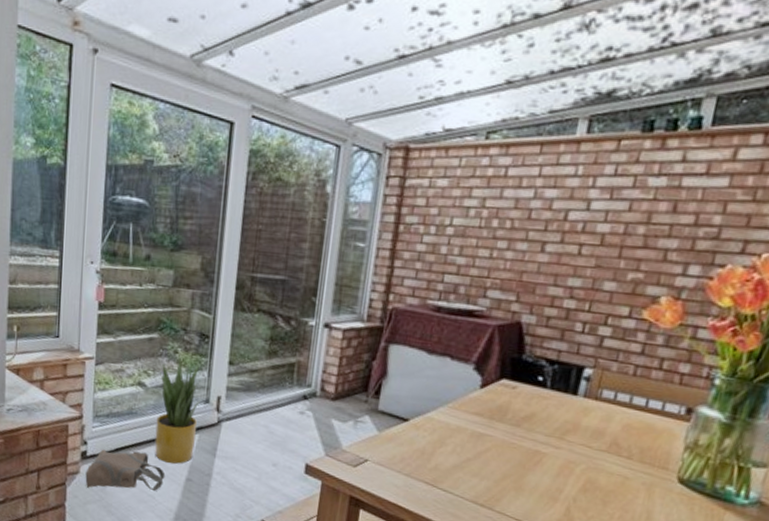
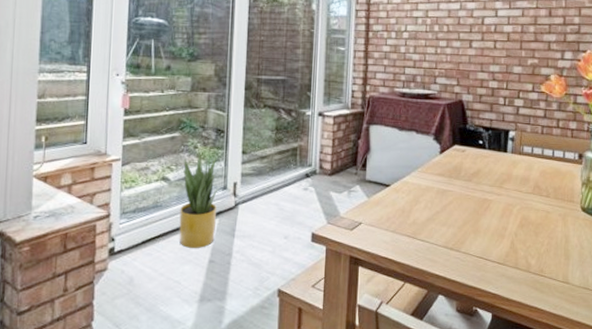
tote bag: present [85,449,166,492] -> none [113,241,190,283]

